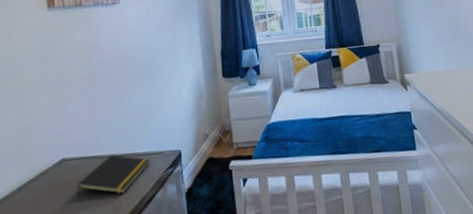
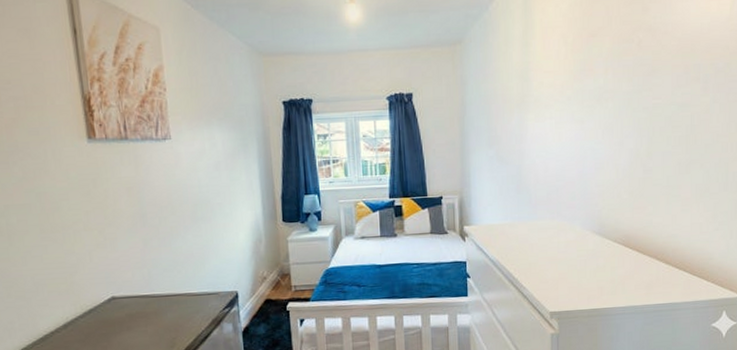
notepad: present [77,155,150,199] -> none [128,294,206,336]

